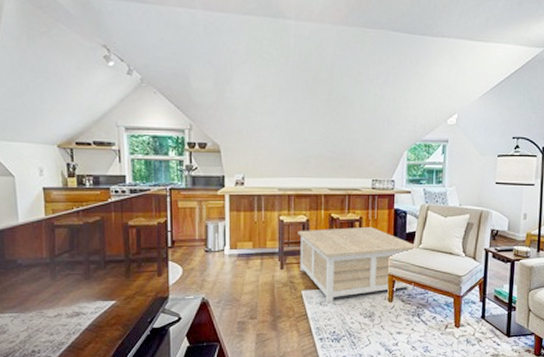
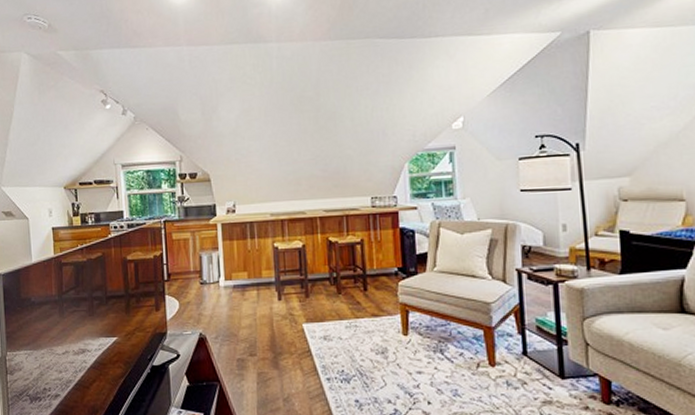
coffee table: present [298,226,418,304] -> none [294,249,432,338]

